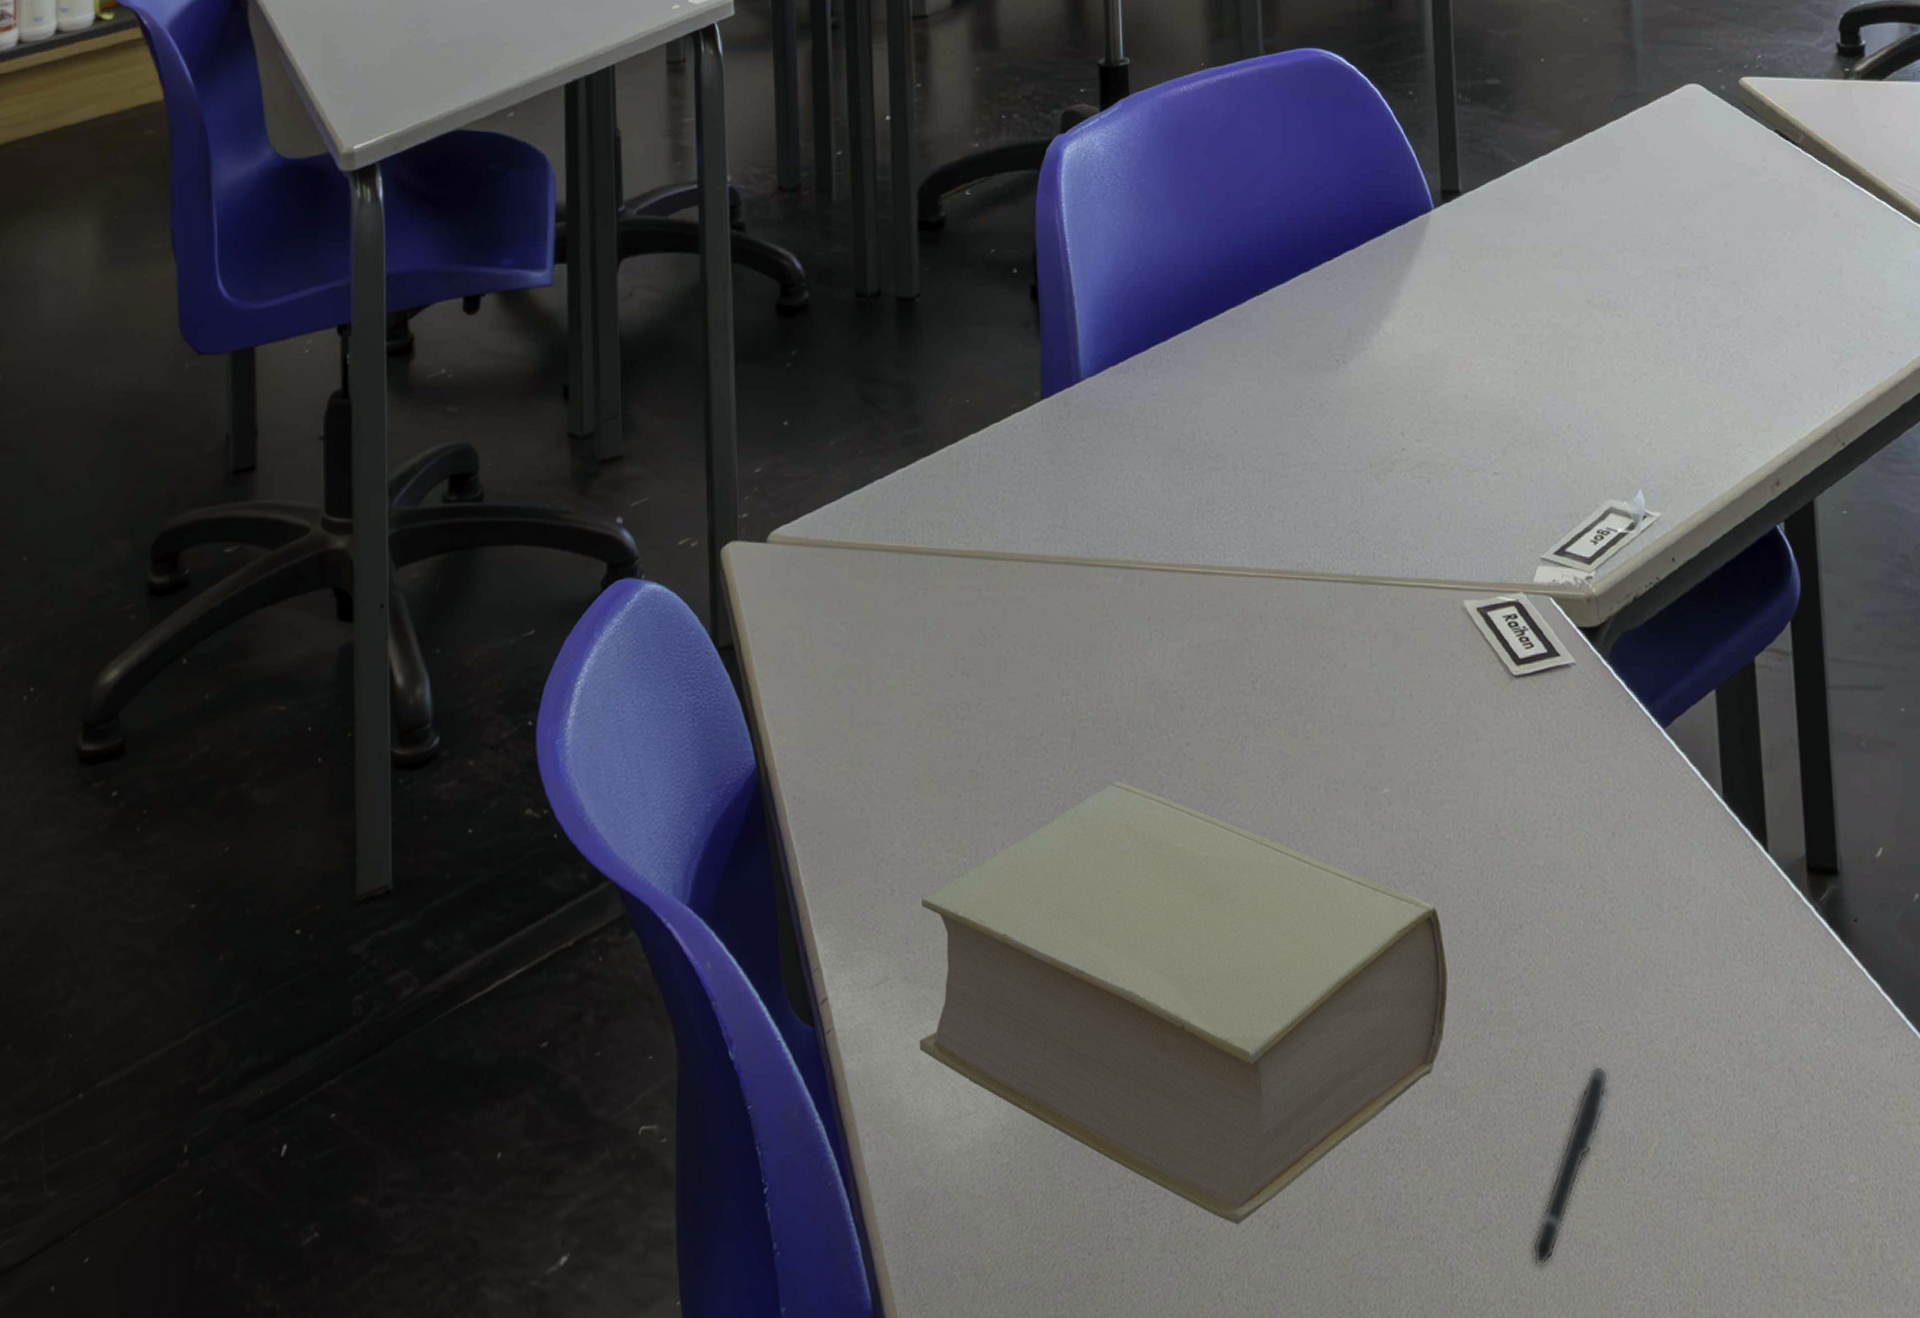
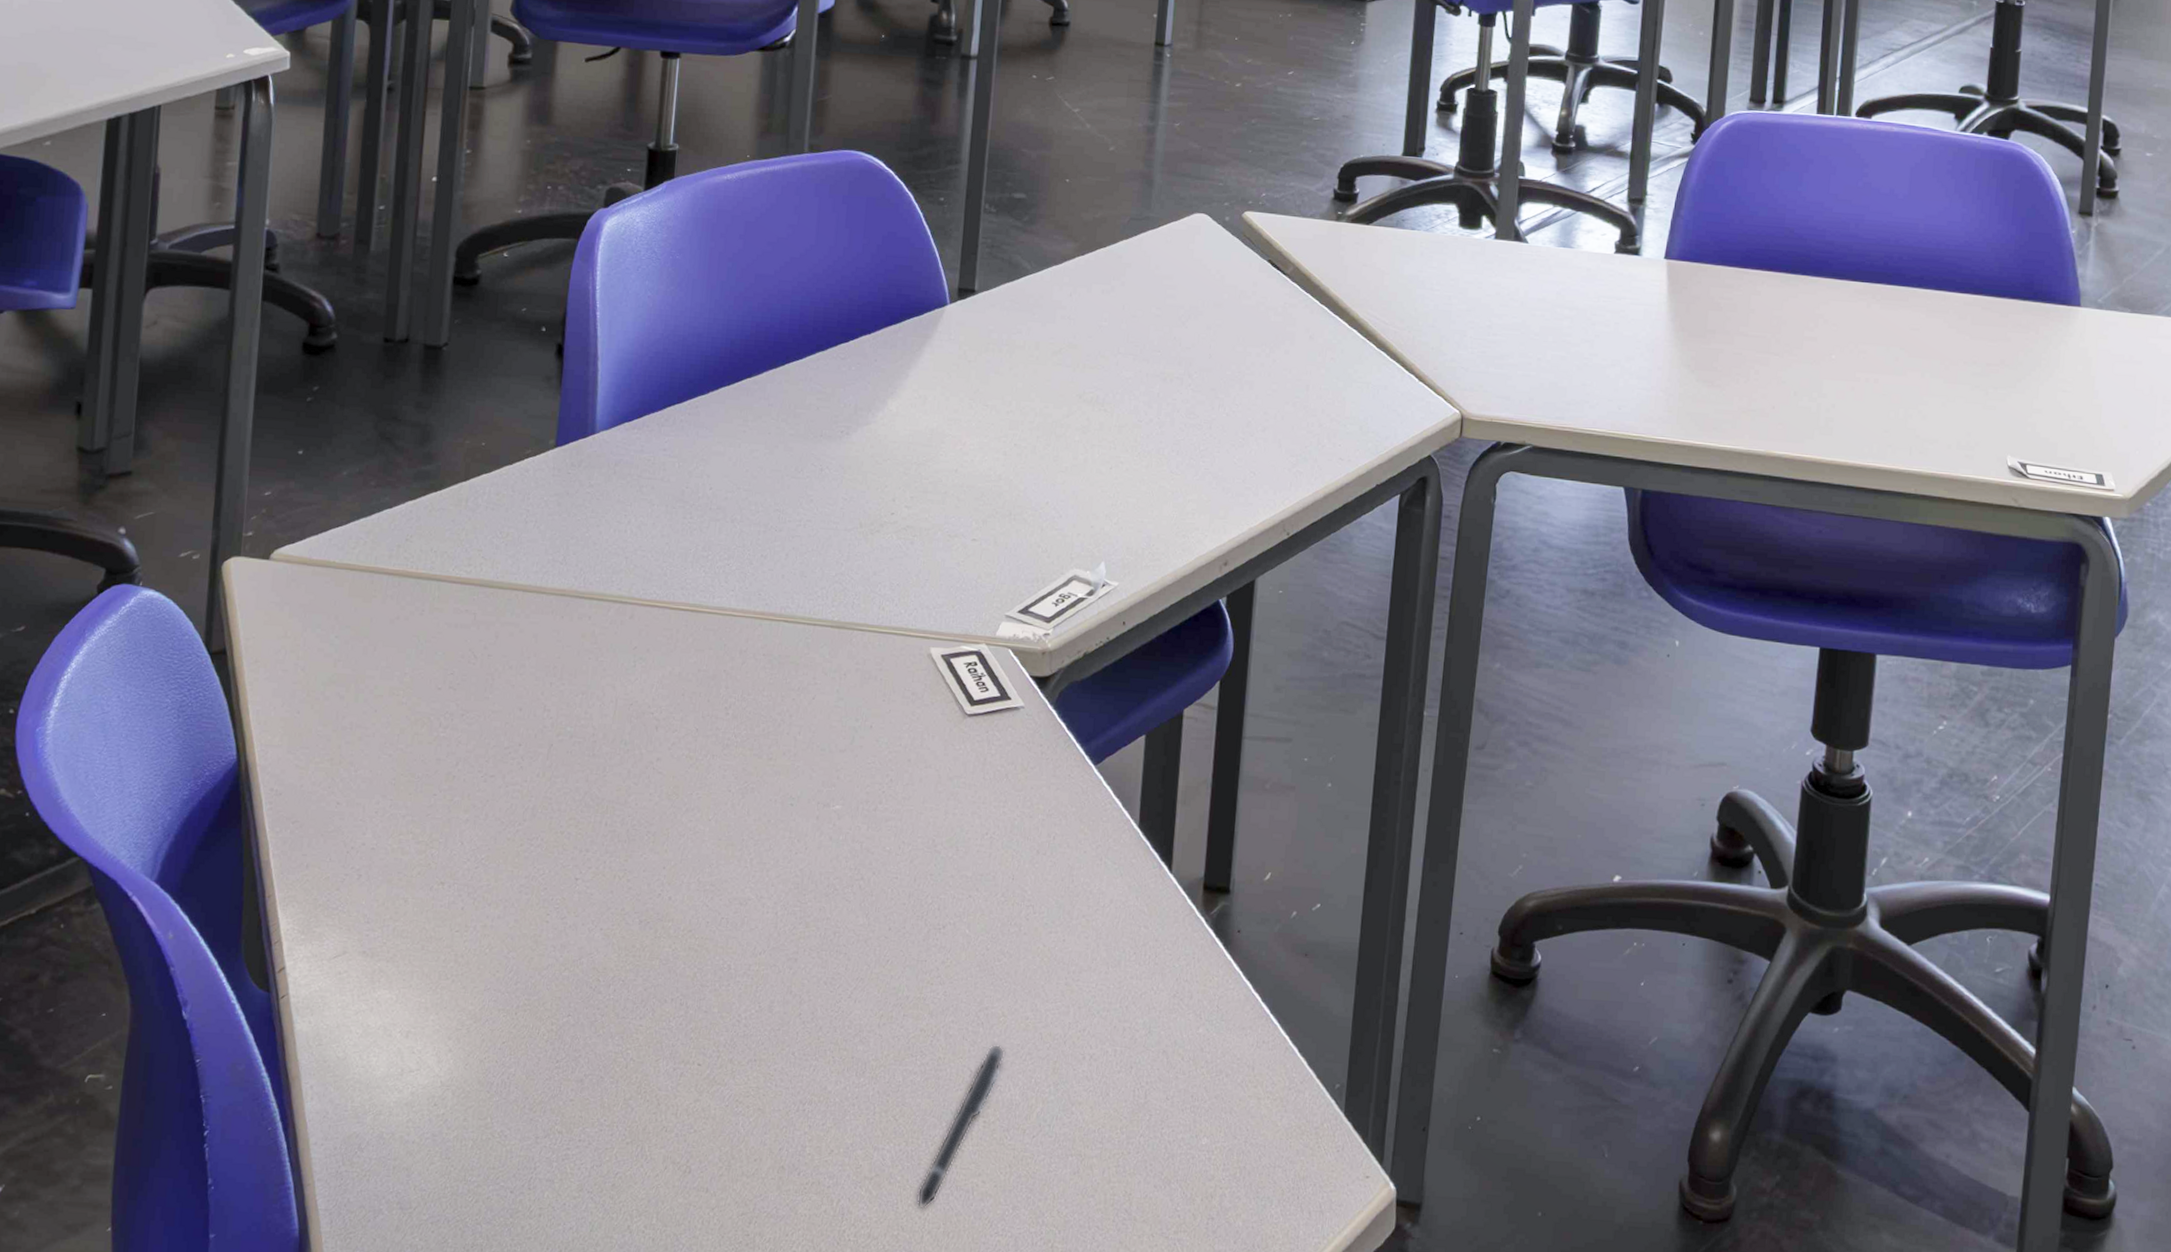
book: present [919,780,1448,1225] -> none [369,788,873,1170]

